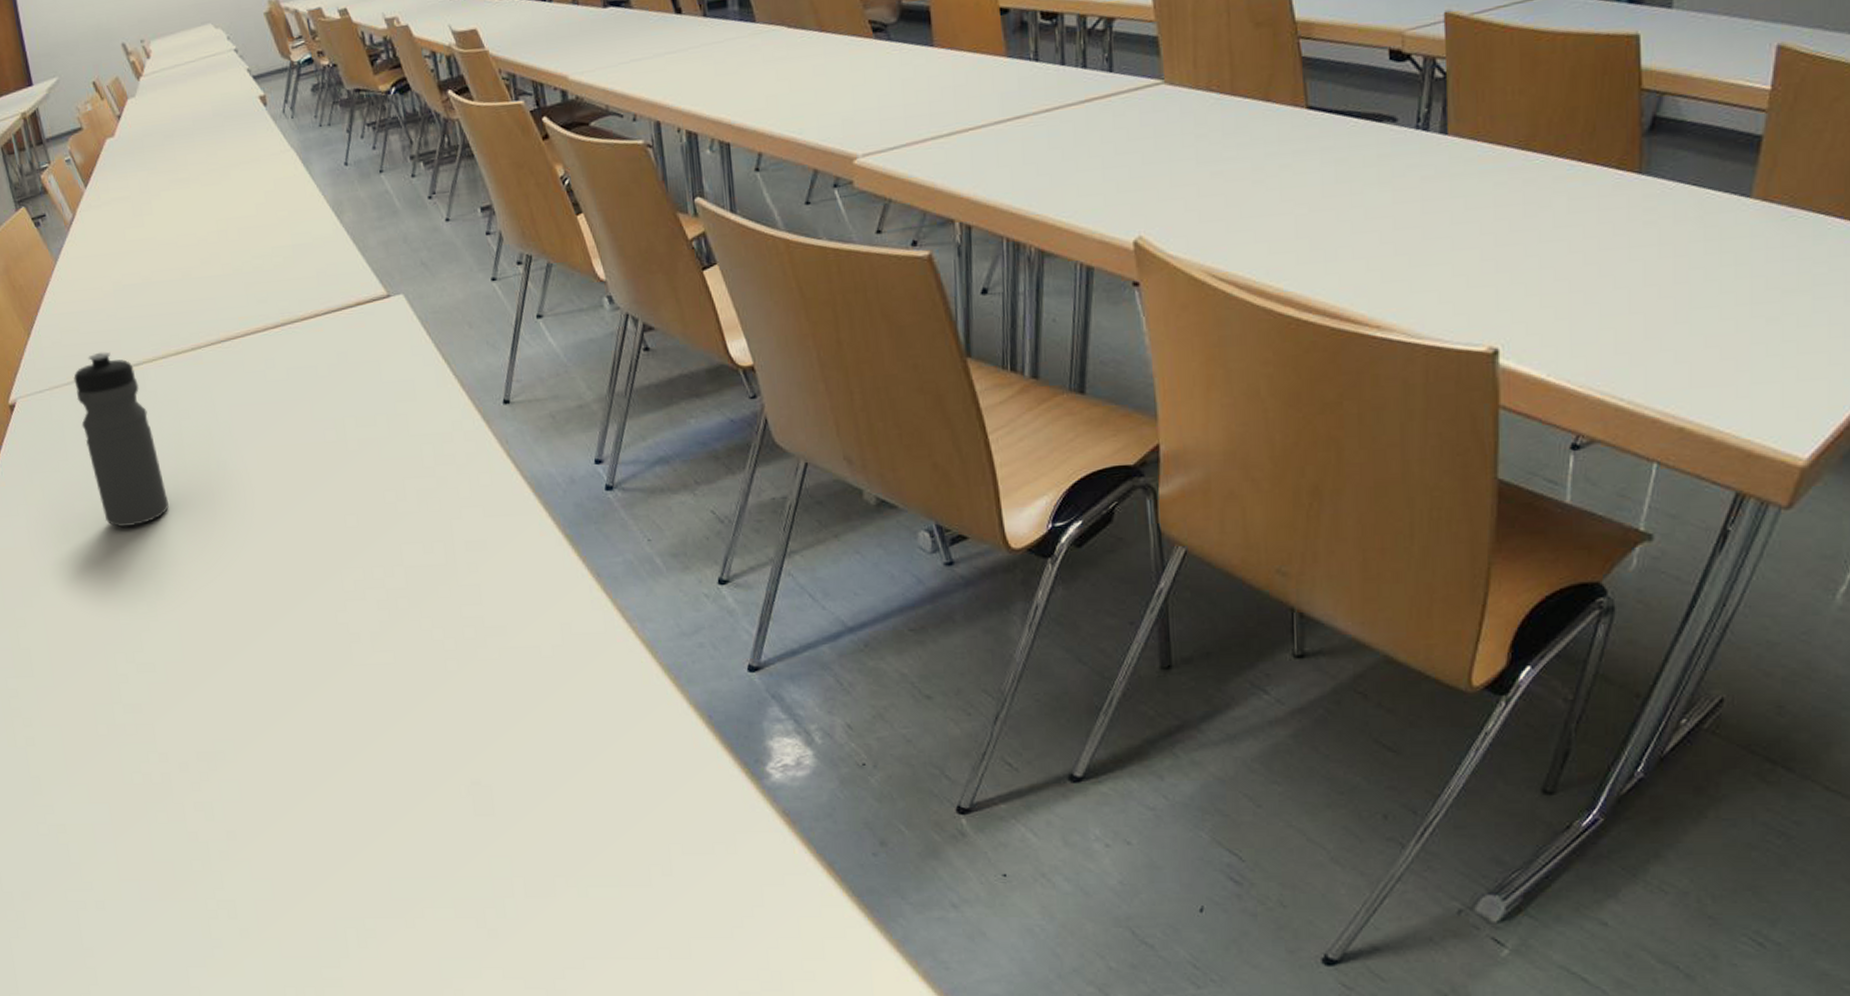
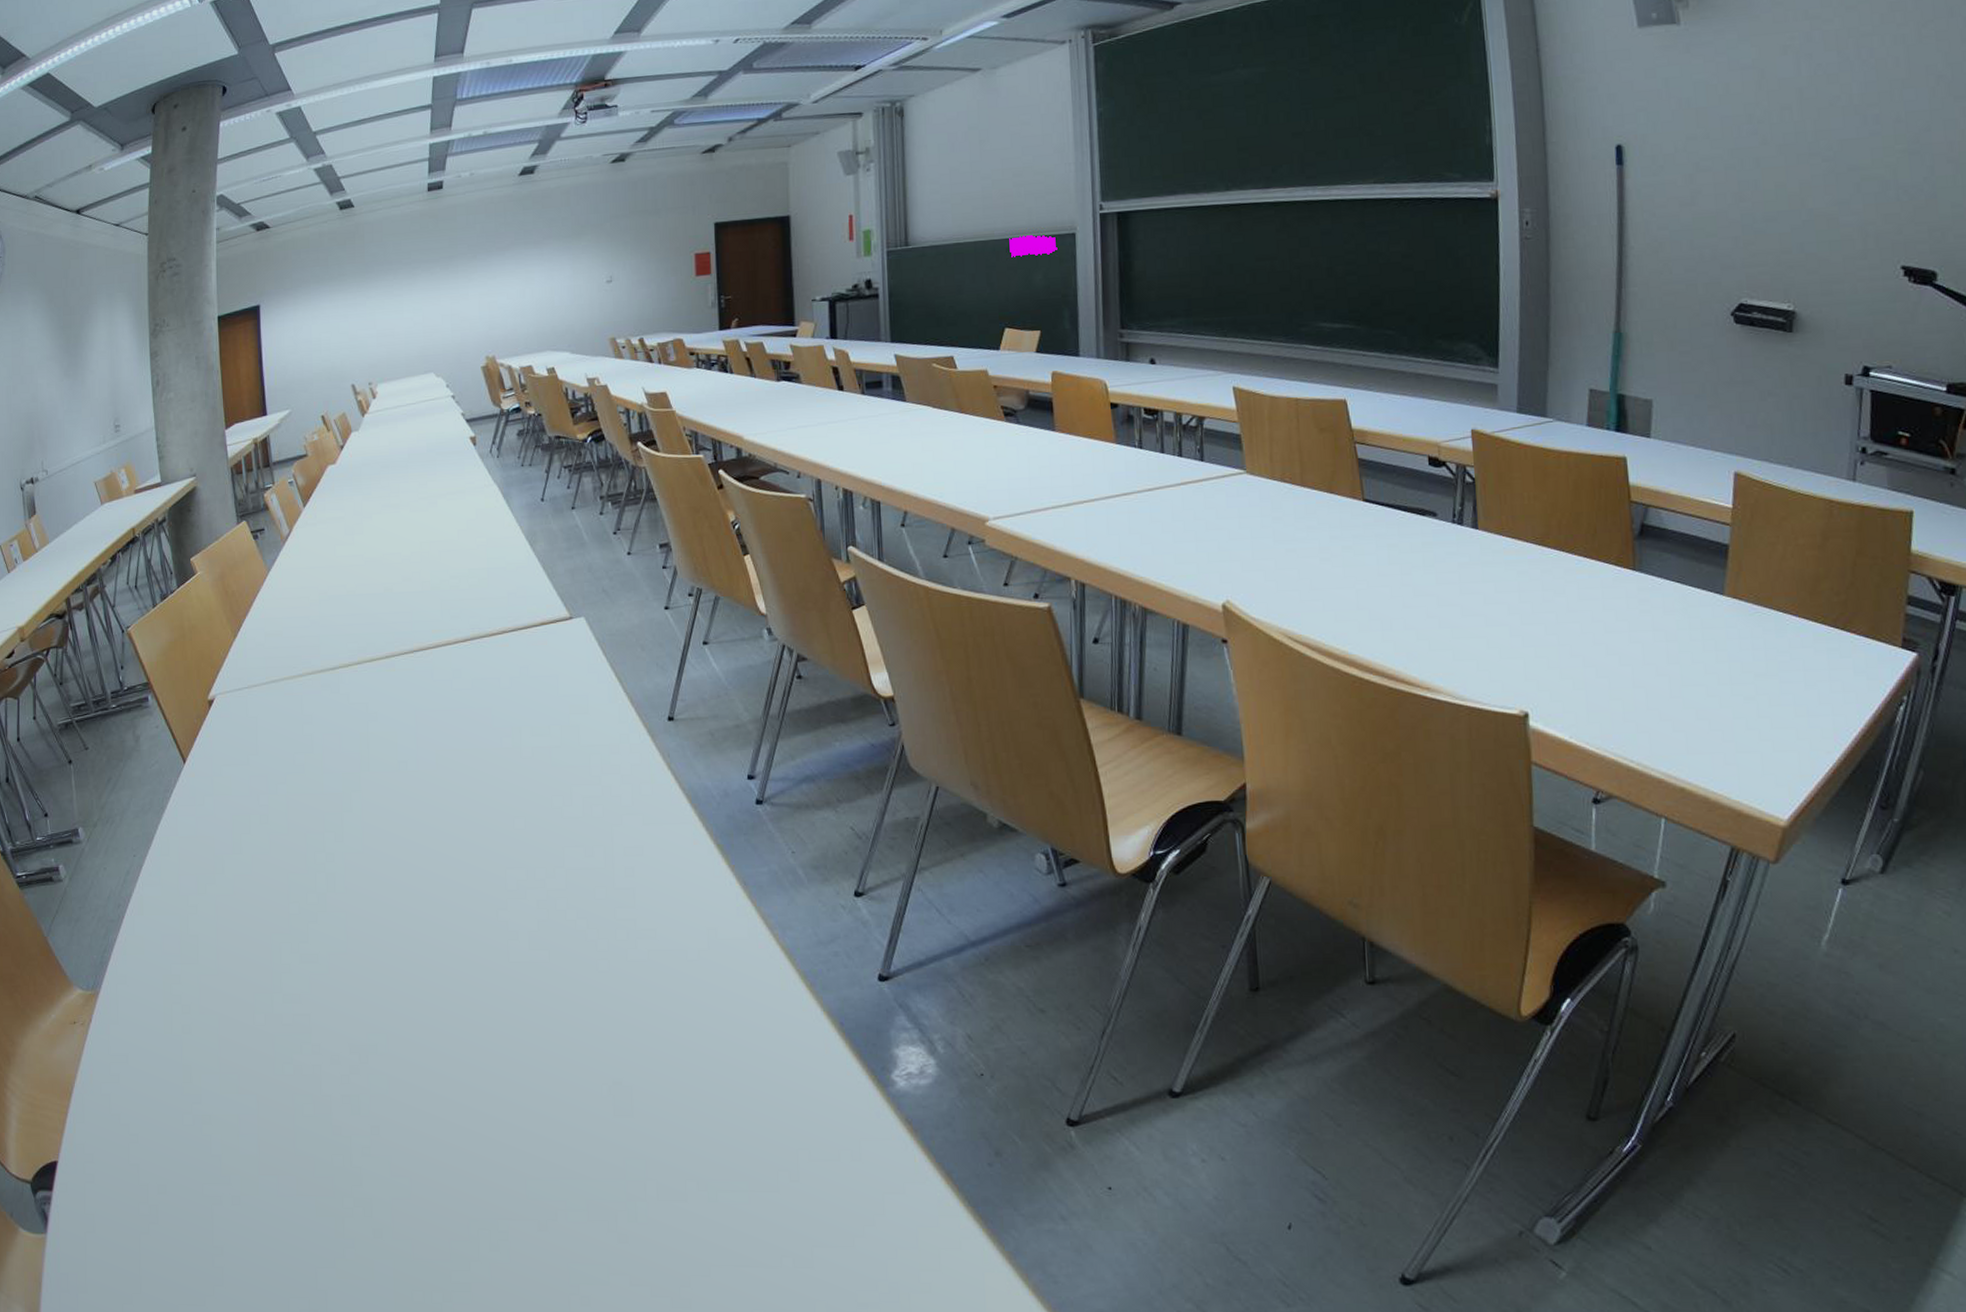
water bottle: present [74,351,169,528] -> none [272,655,349,821]

